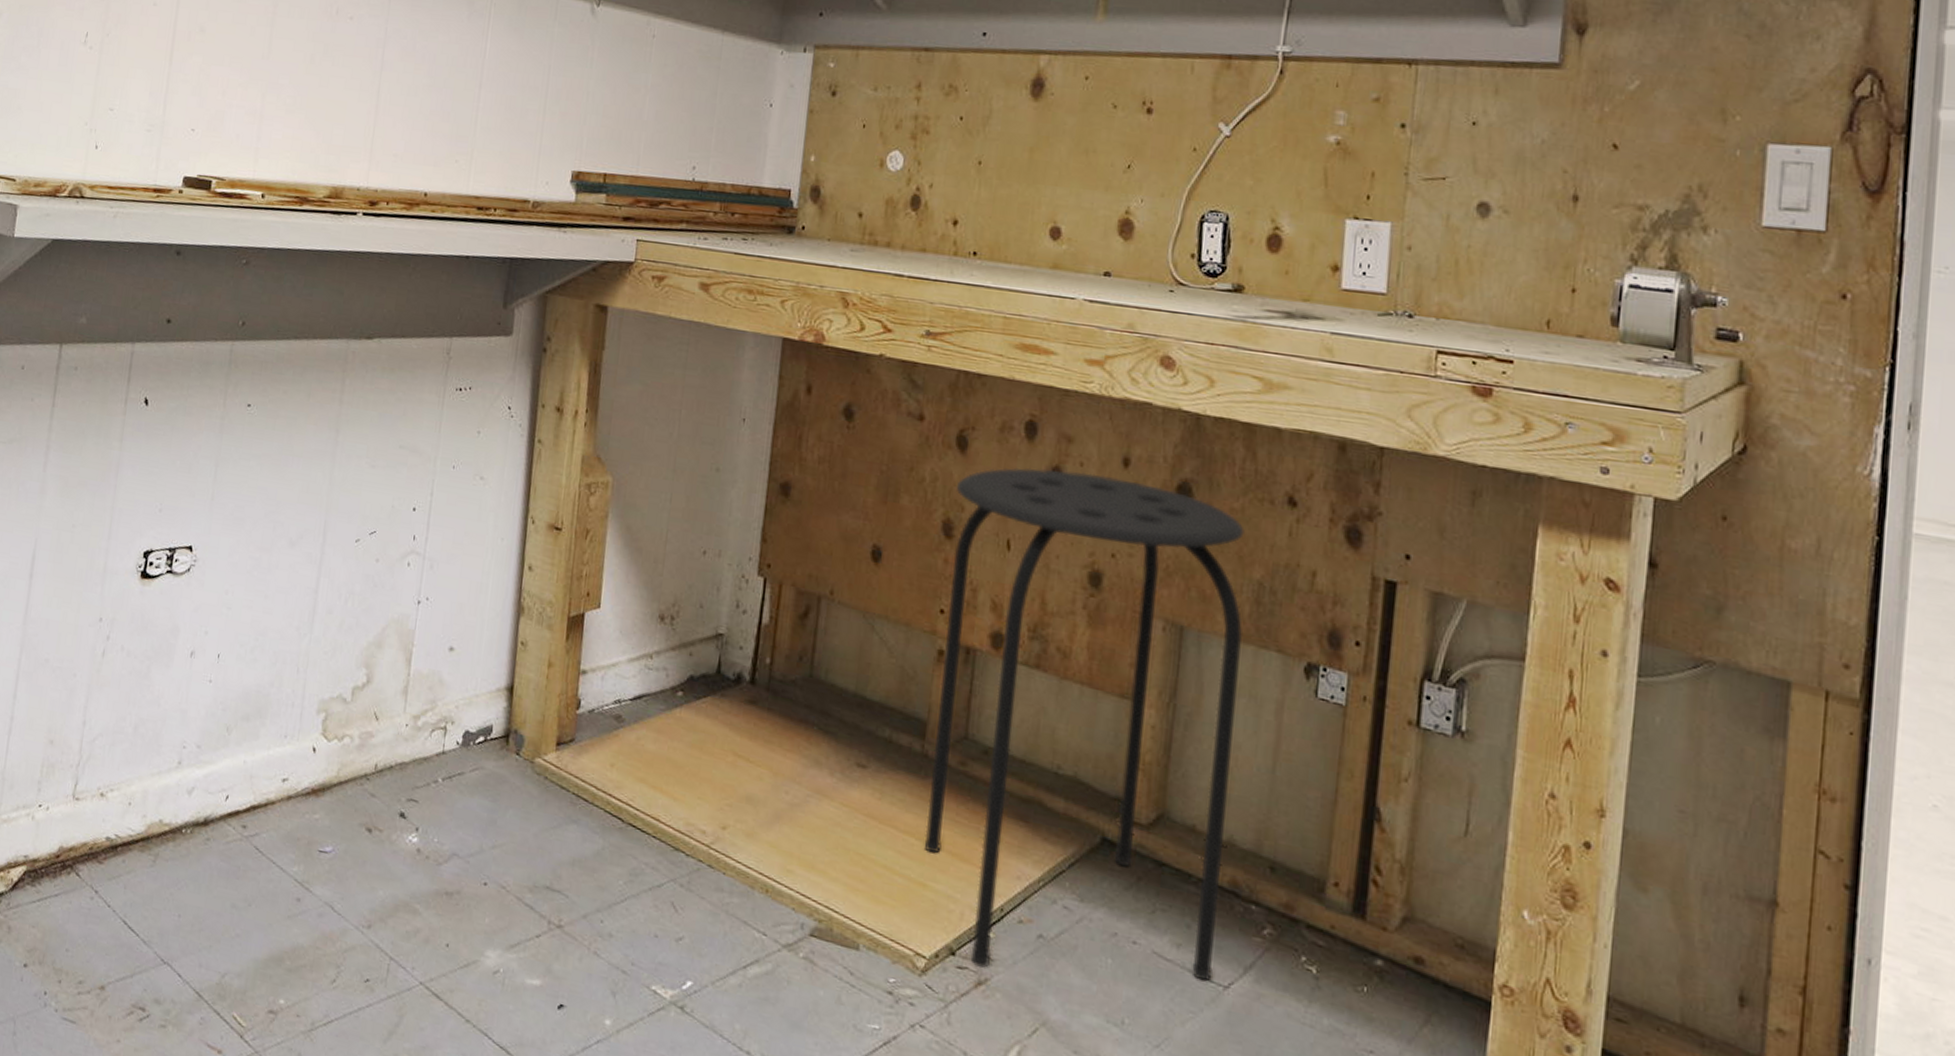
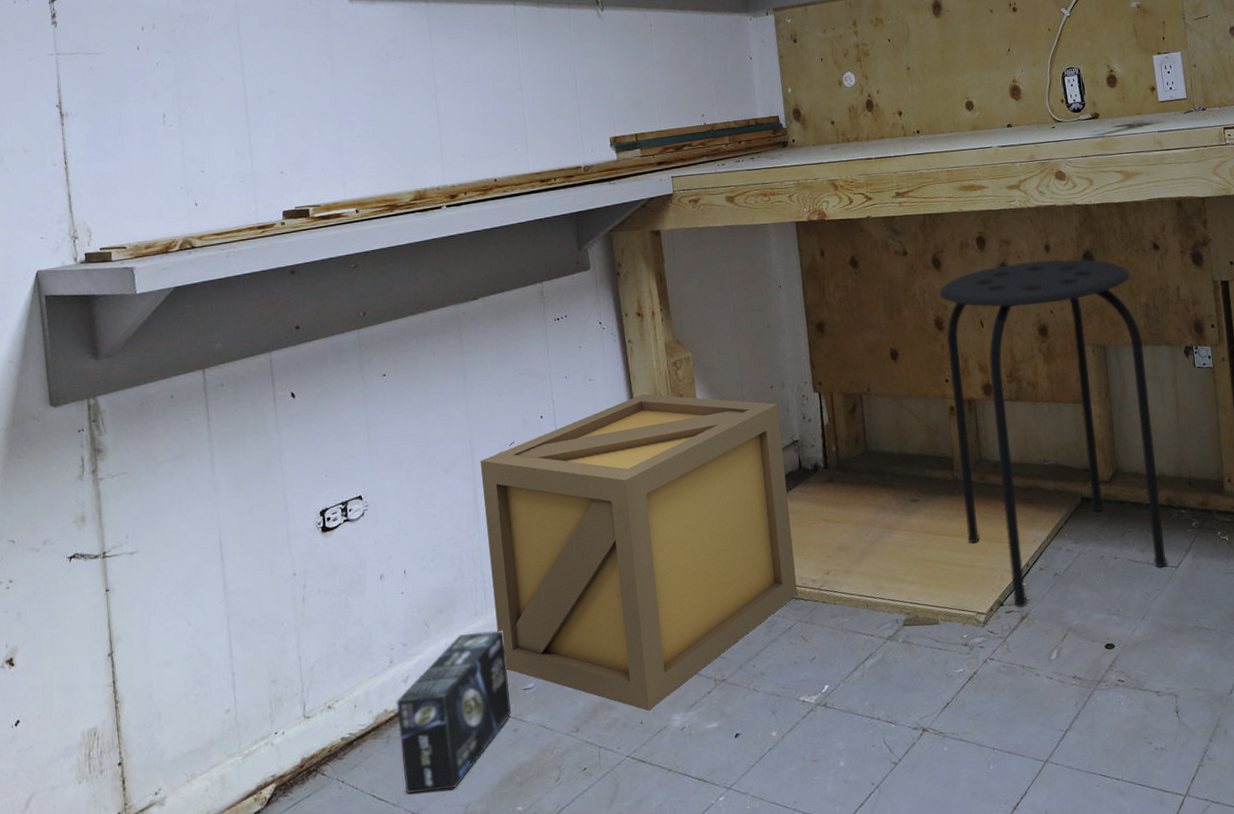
box: none [161,756,311,948] -> present [396,630,511,794]
wooden crate: none [304,514,707,933] -> present [480,394,798,711]

